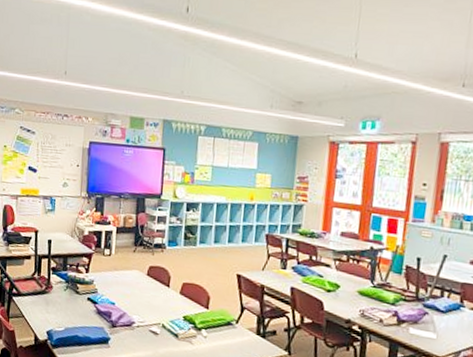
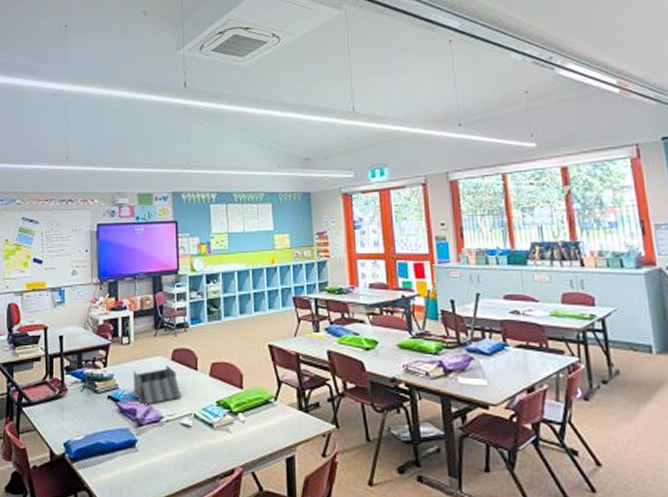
desk organizer: none [111,279,153,311] -> present [133,365,182,405]

